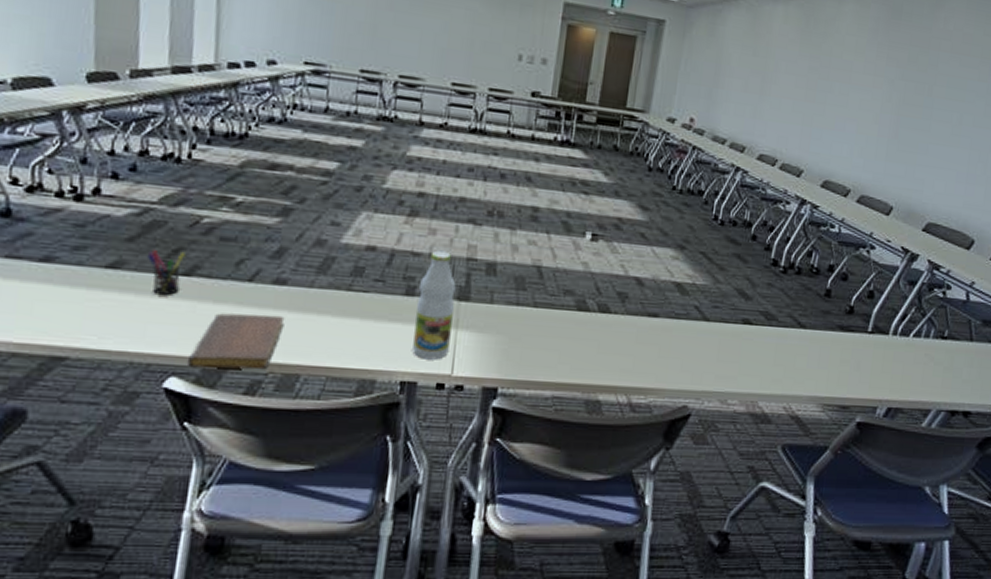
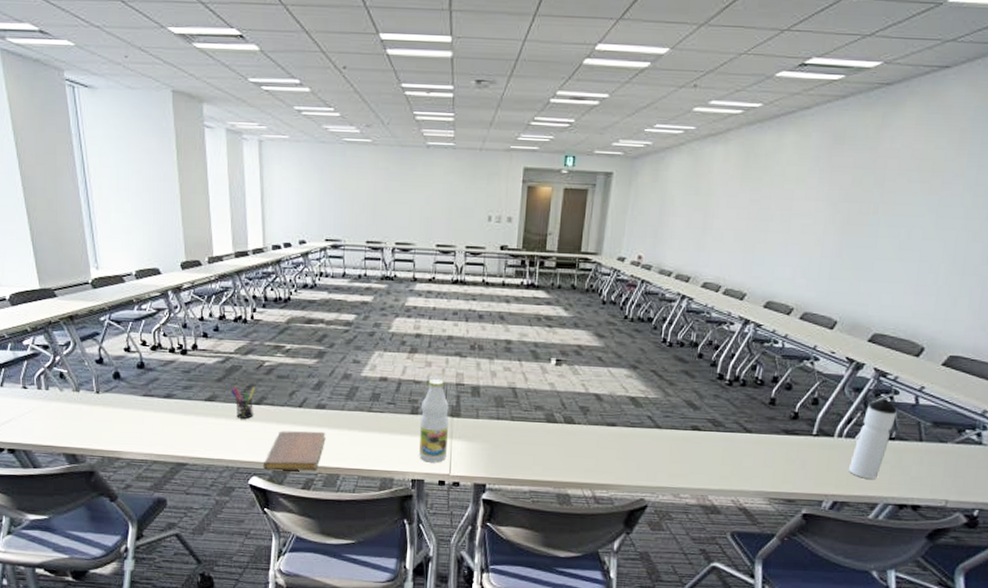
water bottle: none [903,292,950,382] -> present [849,397,898,479]

